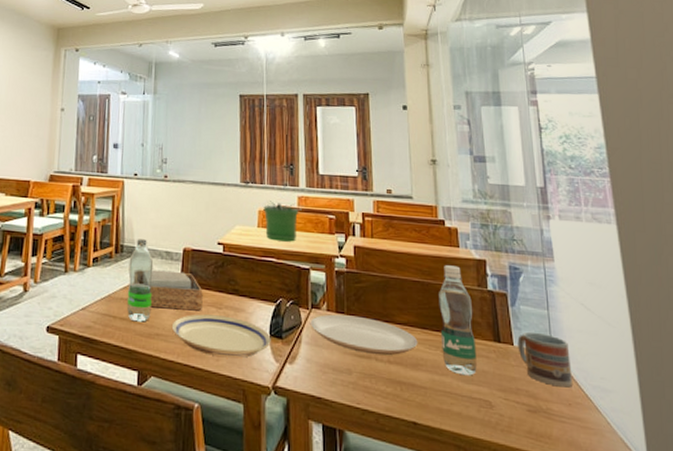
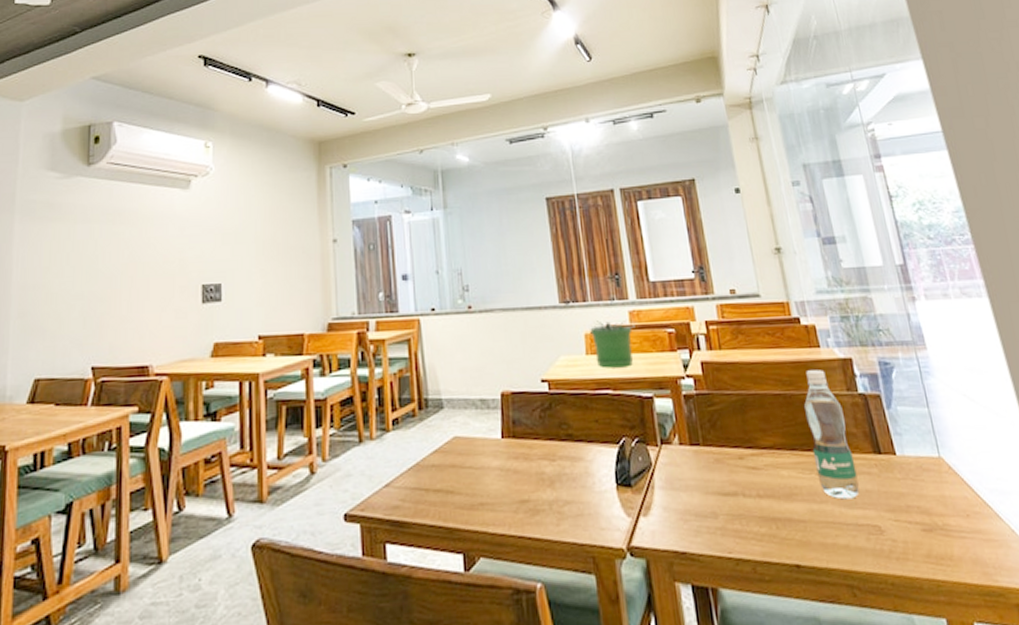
bottle: present [126,239,154,322] -> none [437,388,471,492]
napkin holder: present [150,270,203,311] -> none [465,421,532,472]
plate: present [171,314,271,359] -> none [497,468,619,521]
plate: present [310,314,418,356] -> none [661,446,789,490]
cup: present [517,331,572,388] -> none [899,435,967,497]

